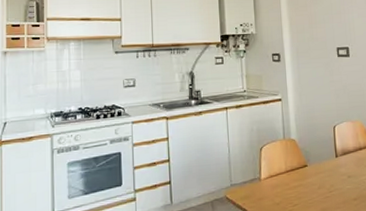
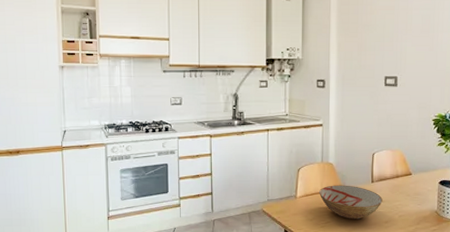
bowl: none [284,161,349,200] -> present [319,185,383,219]

